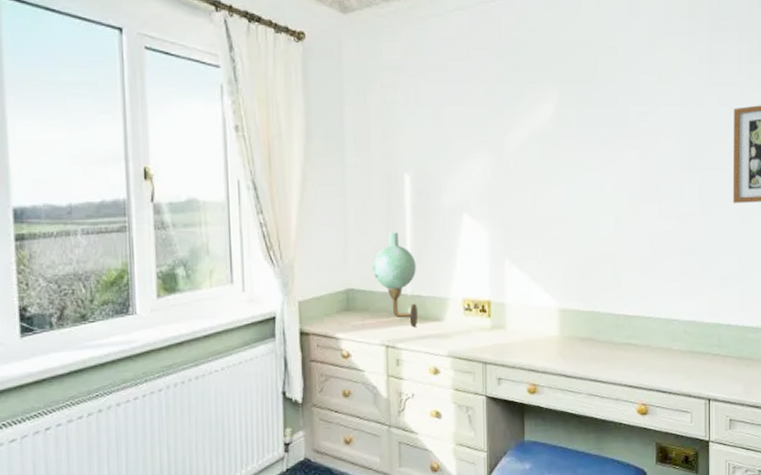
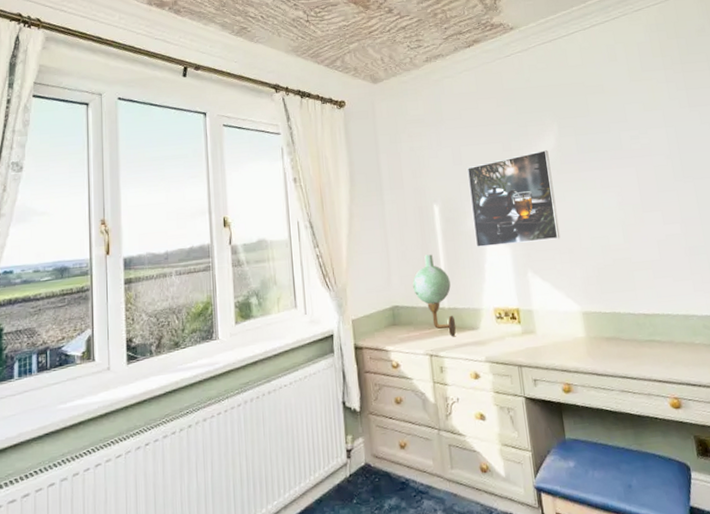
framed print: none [447,120,546,228] -> present [466,150,561,247]

